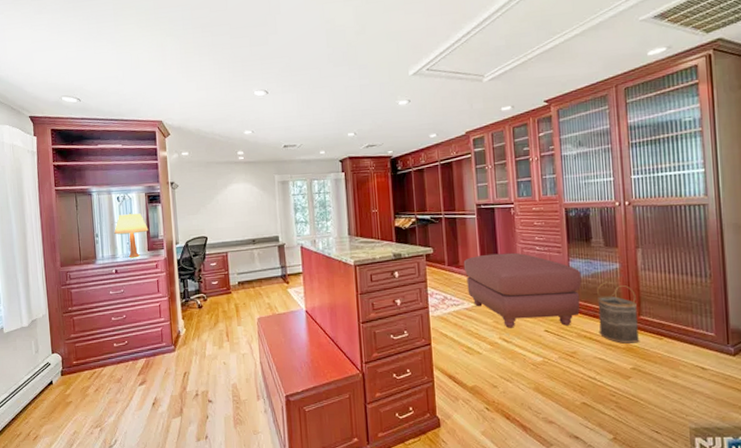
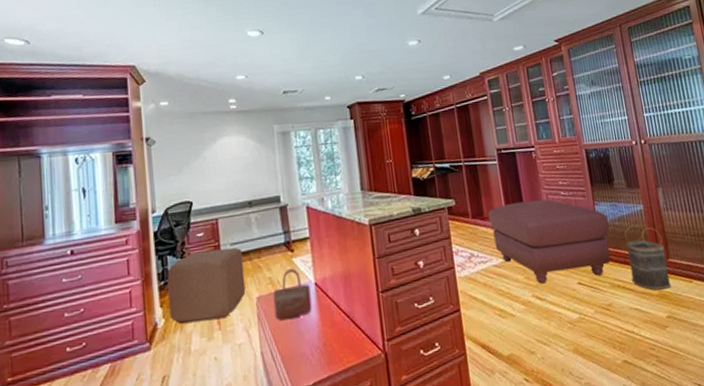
table lamp: present [113,212,149,258] -> none [69,176,117,235]
pouf: none [187,276,249,333] -> present [167,247,246,323]
handbag: none [271,297,303,338] -> present [273,268,312,320]

